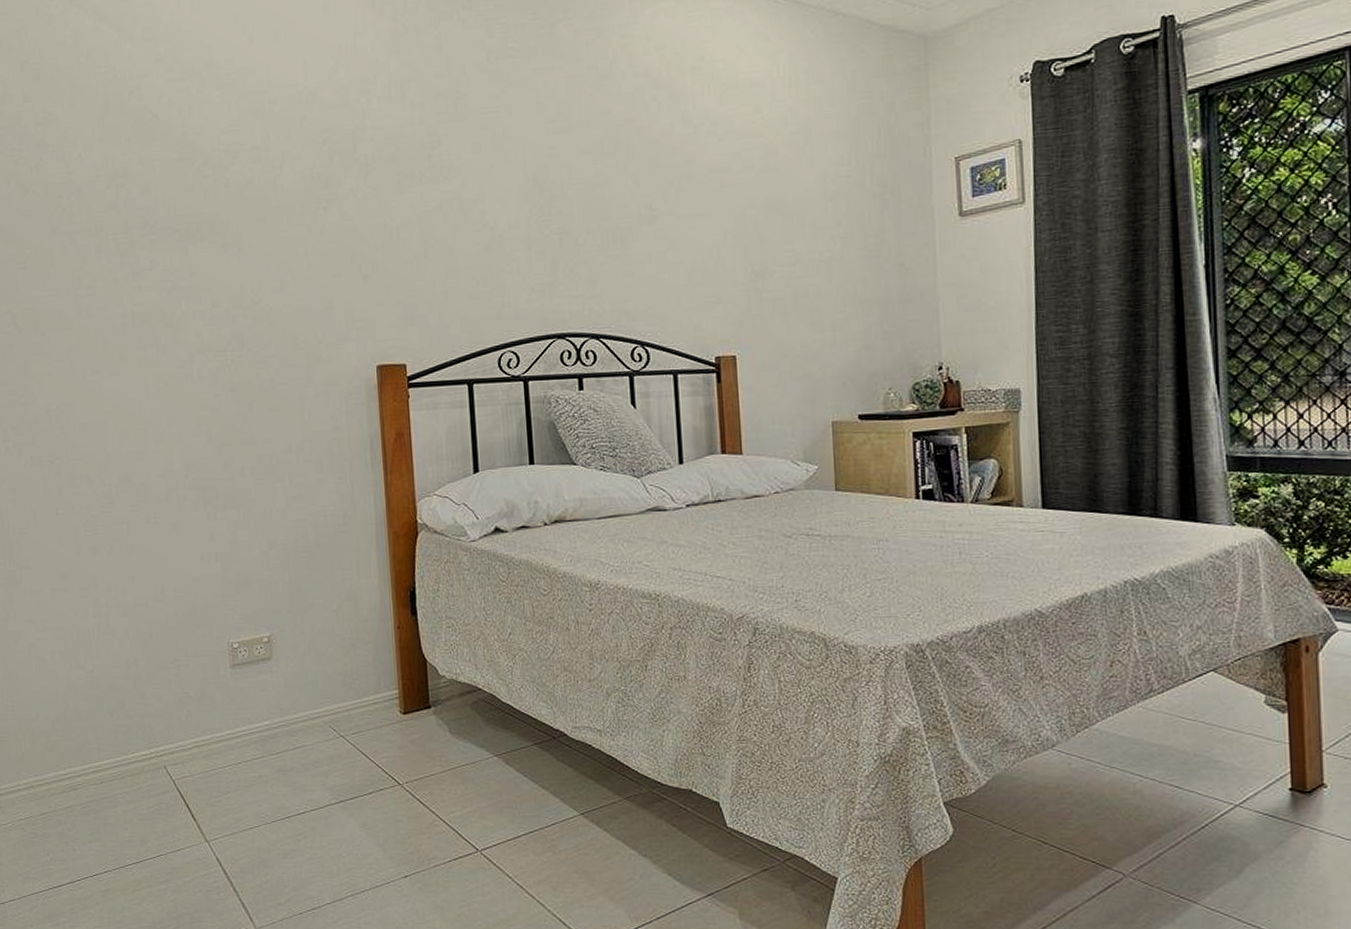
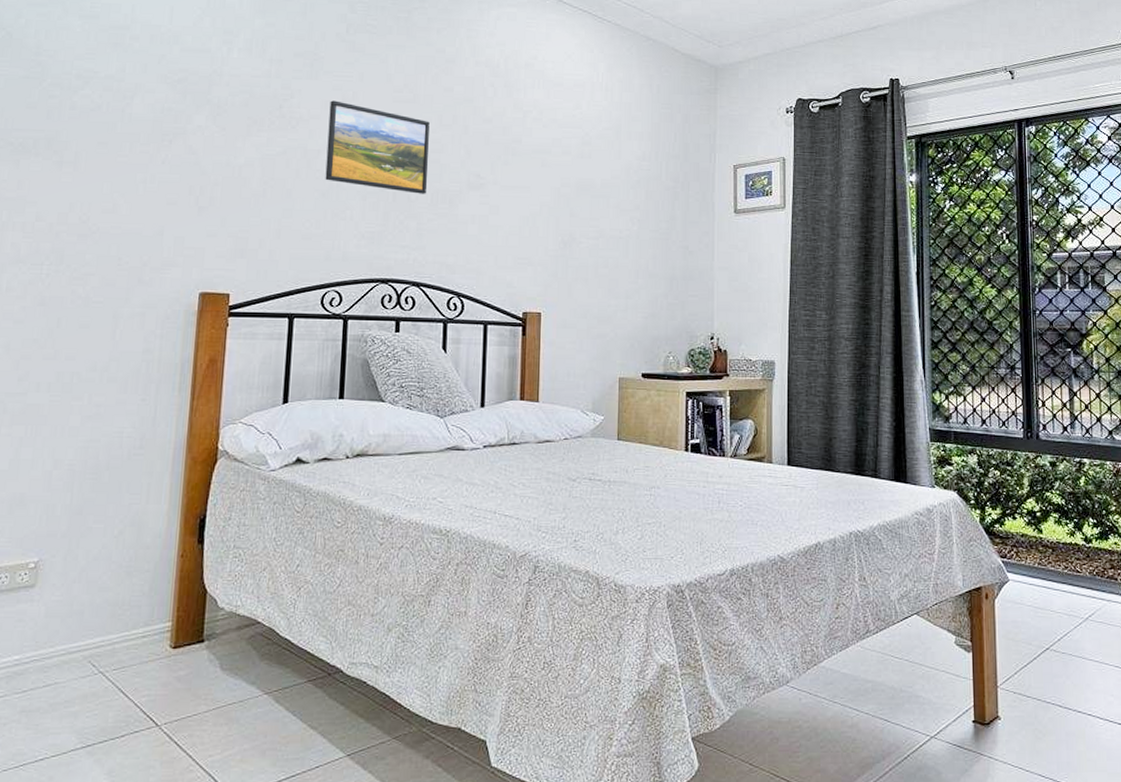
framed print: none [480,141,595,236] -> present [325,100,430,194]

